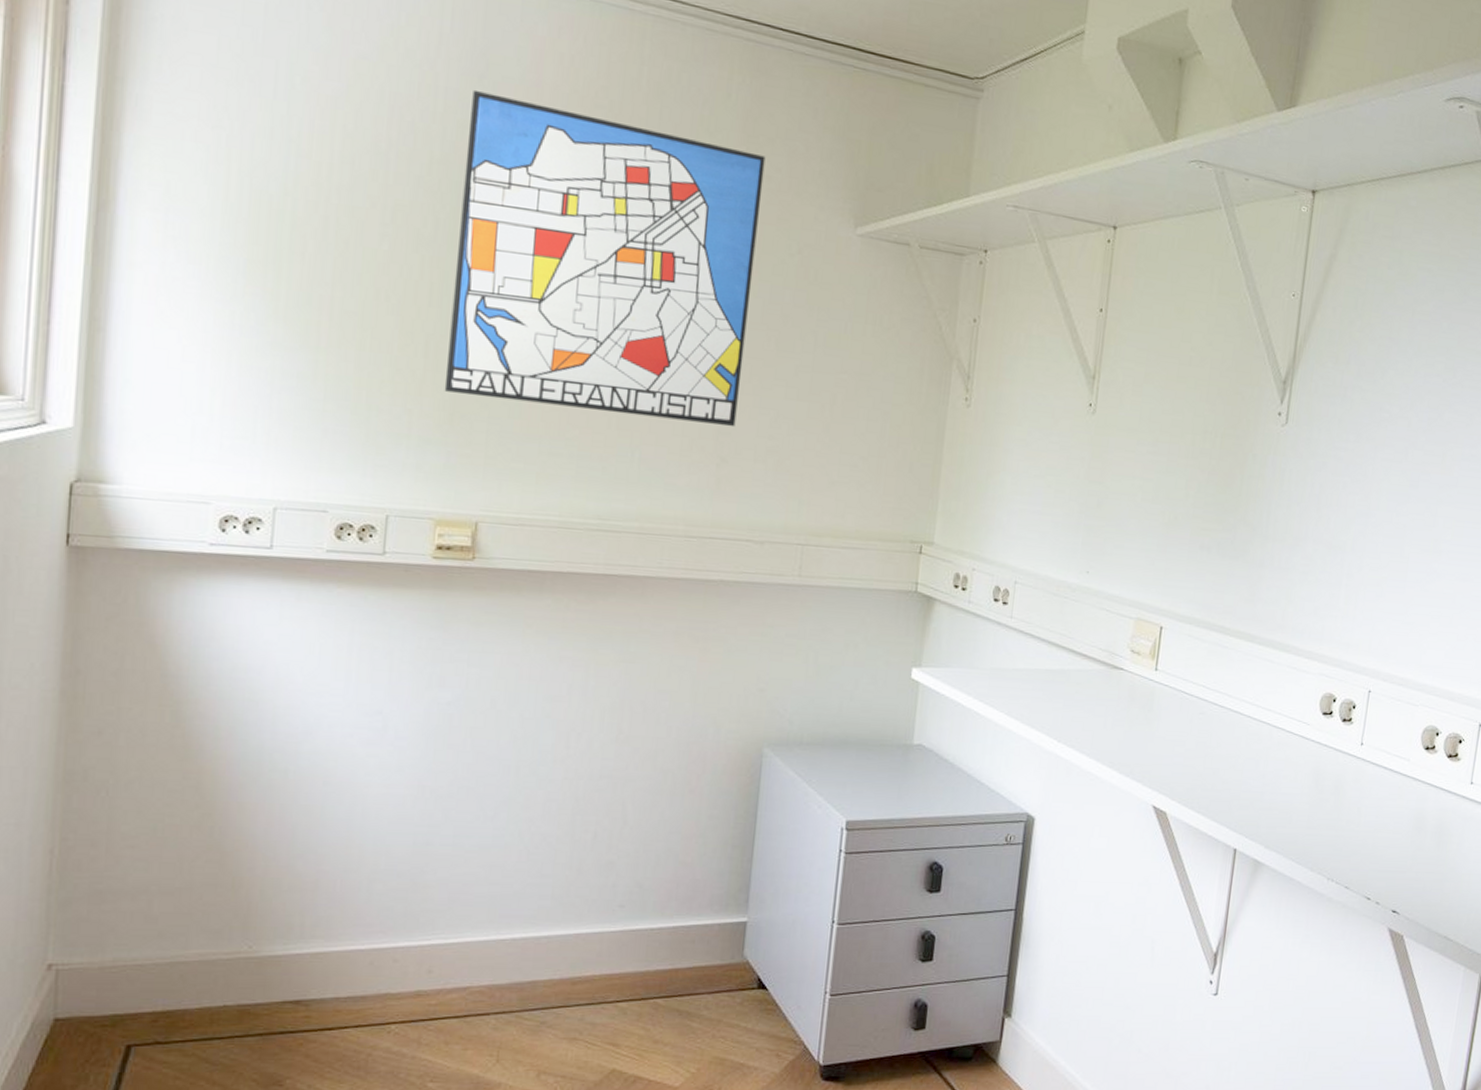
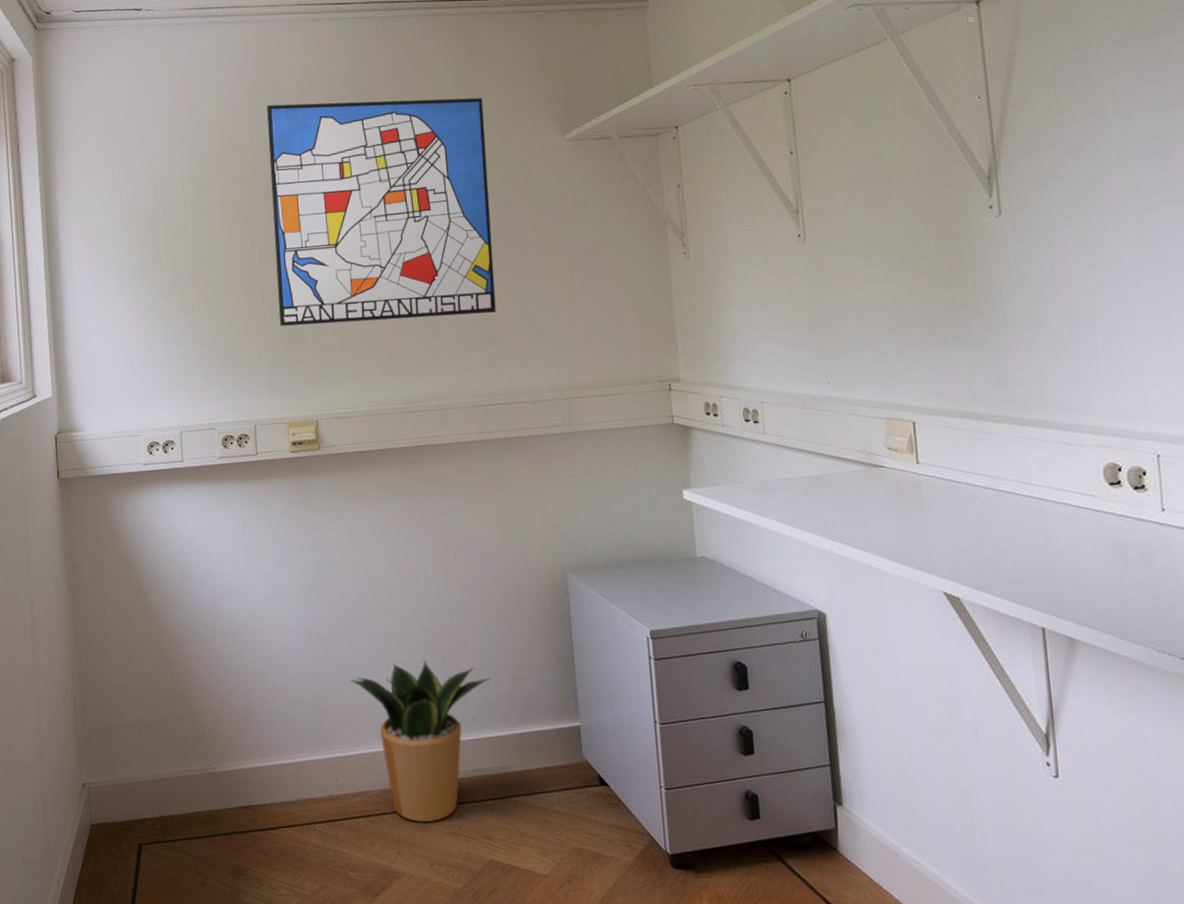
potted plant: none [466,833,651,1026] -> present [349,659,492,823]

